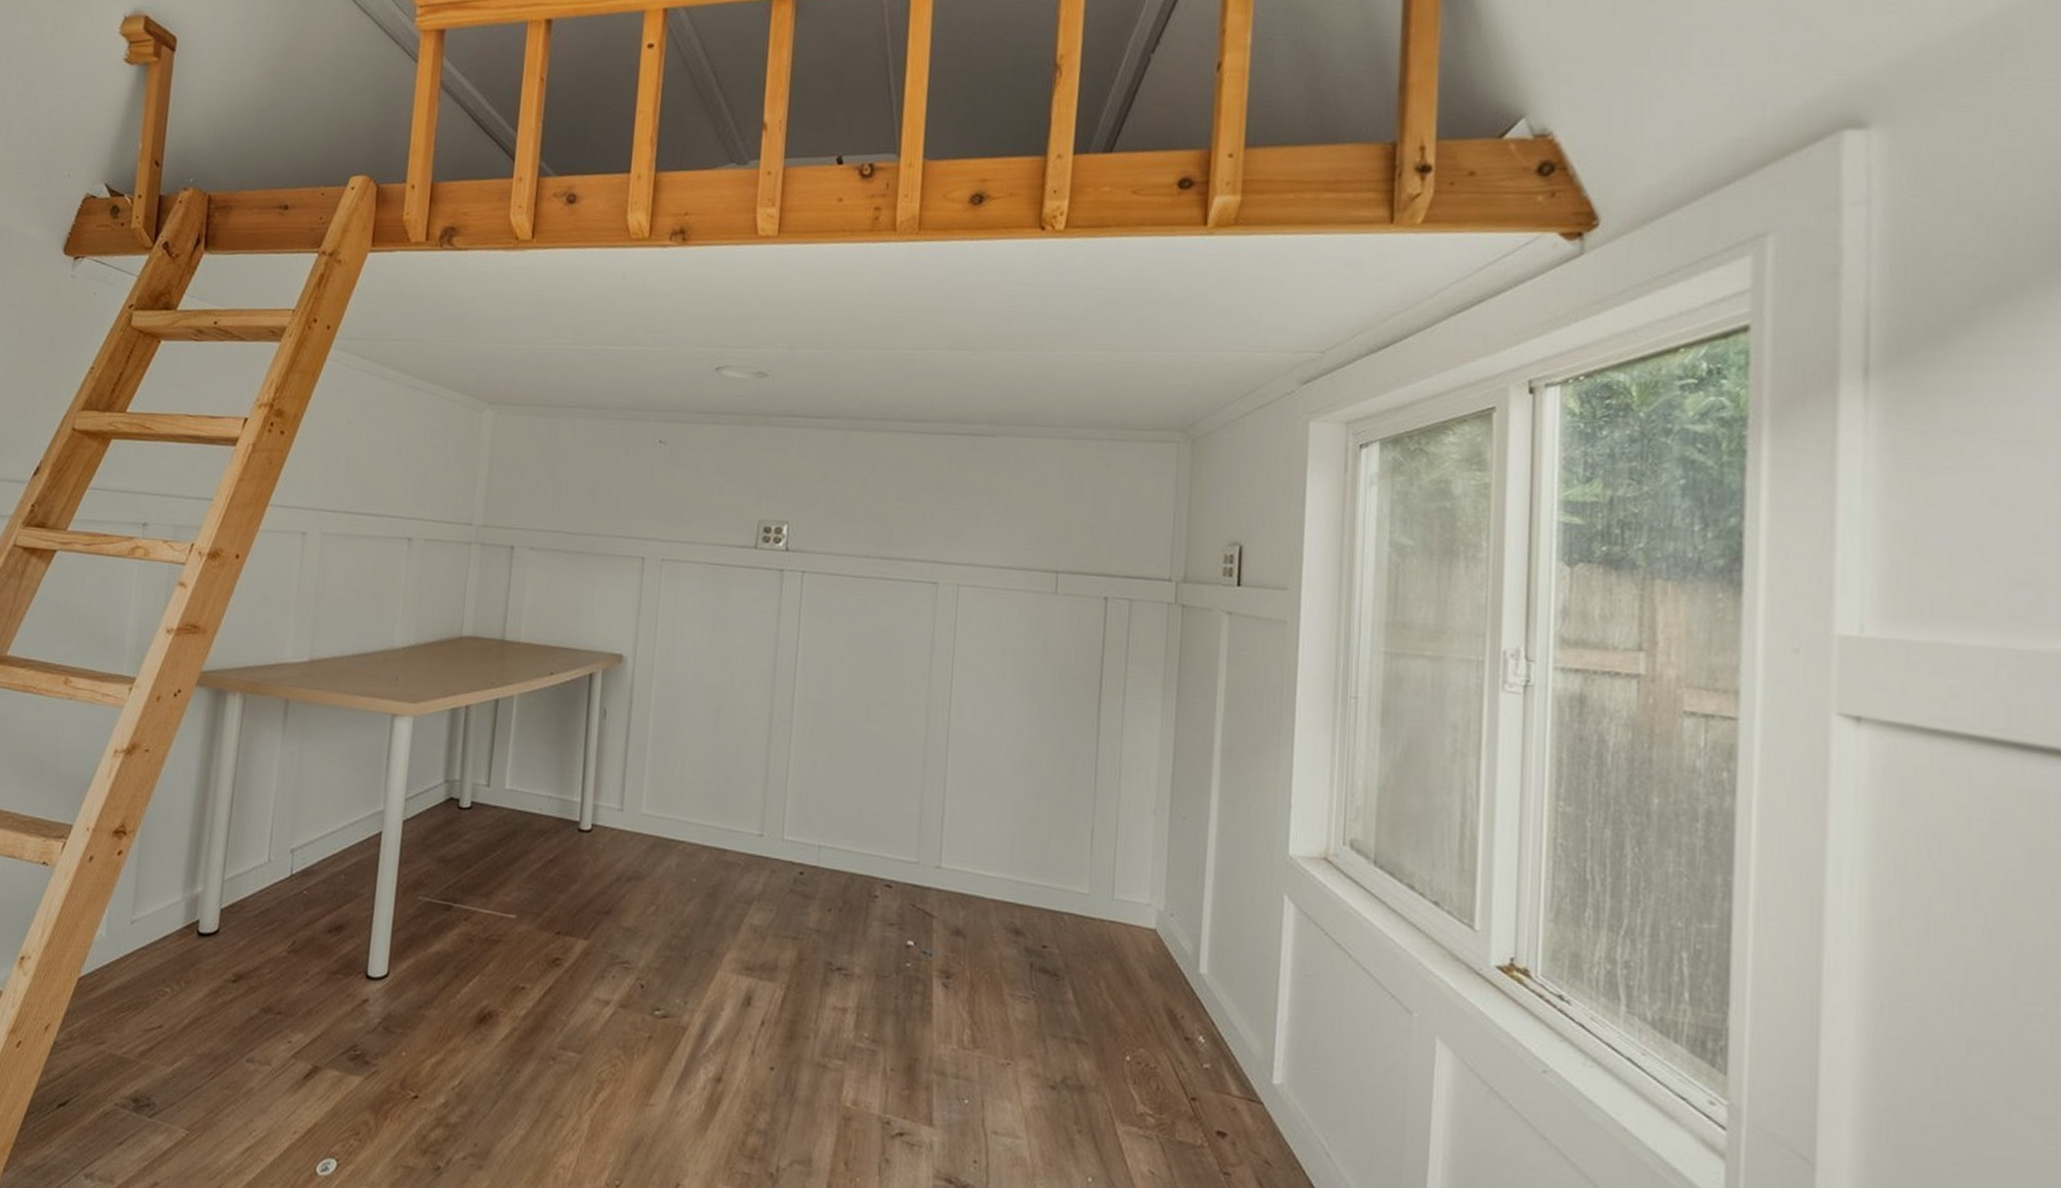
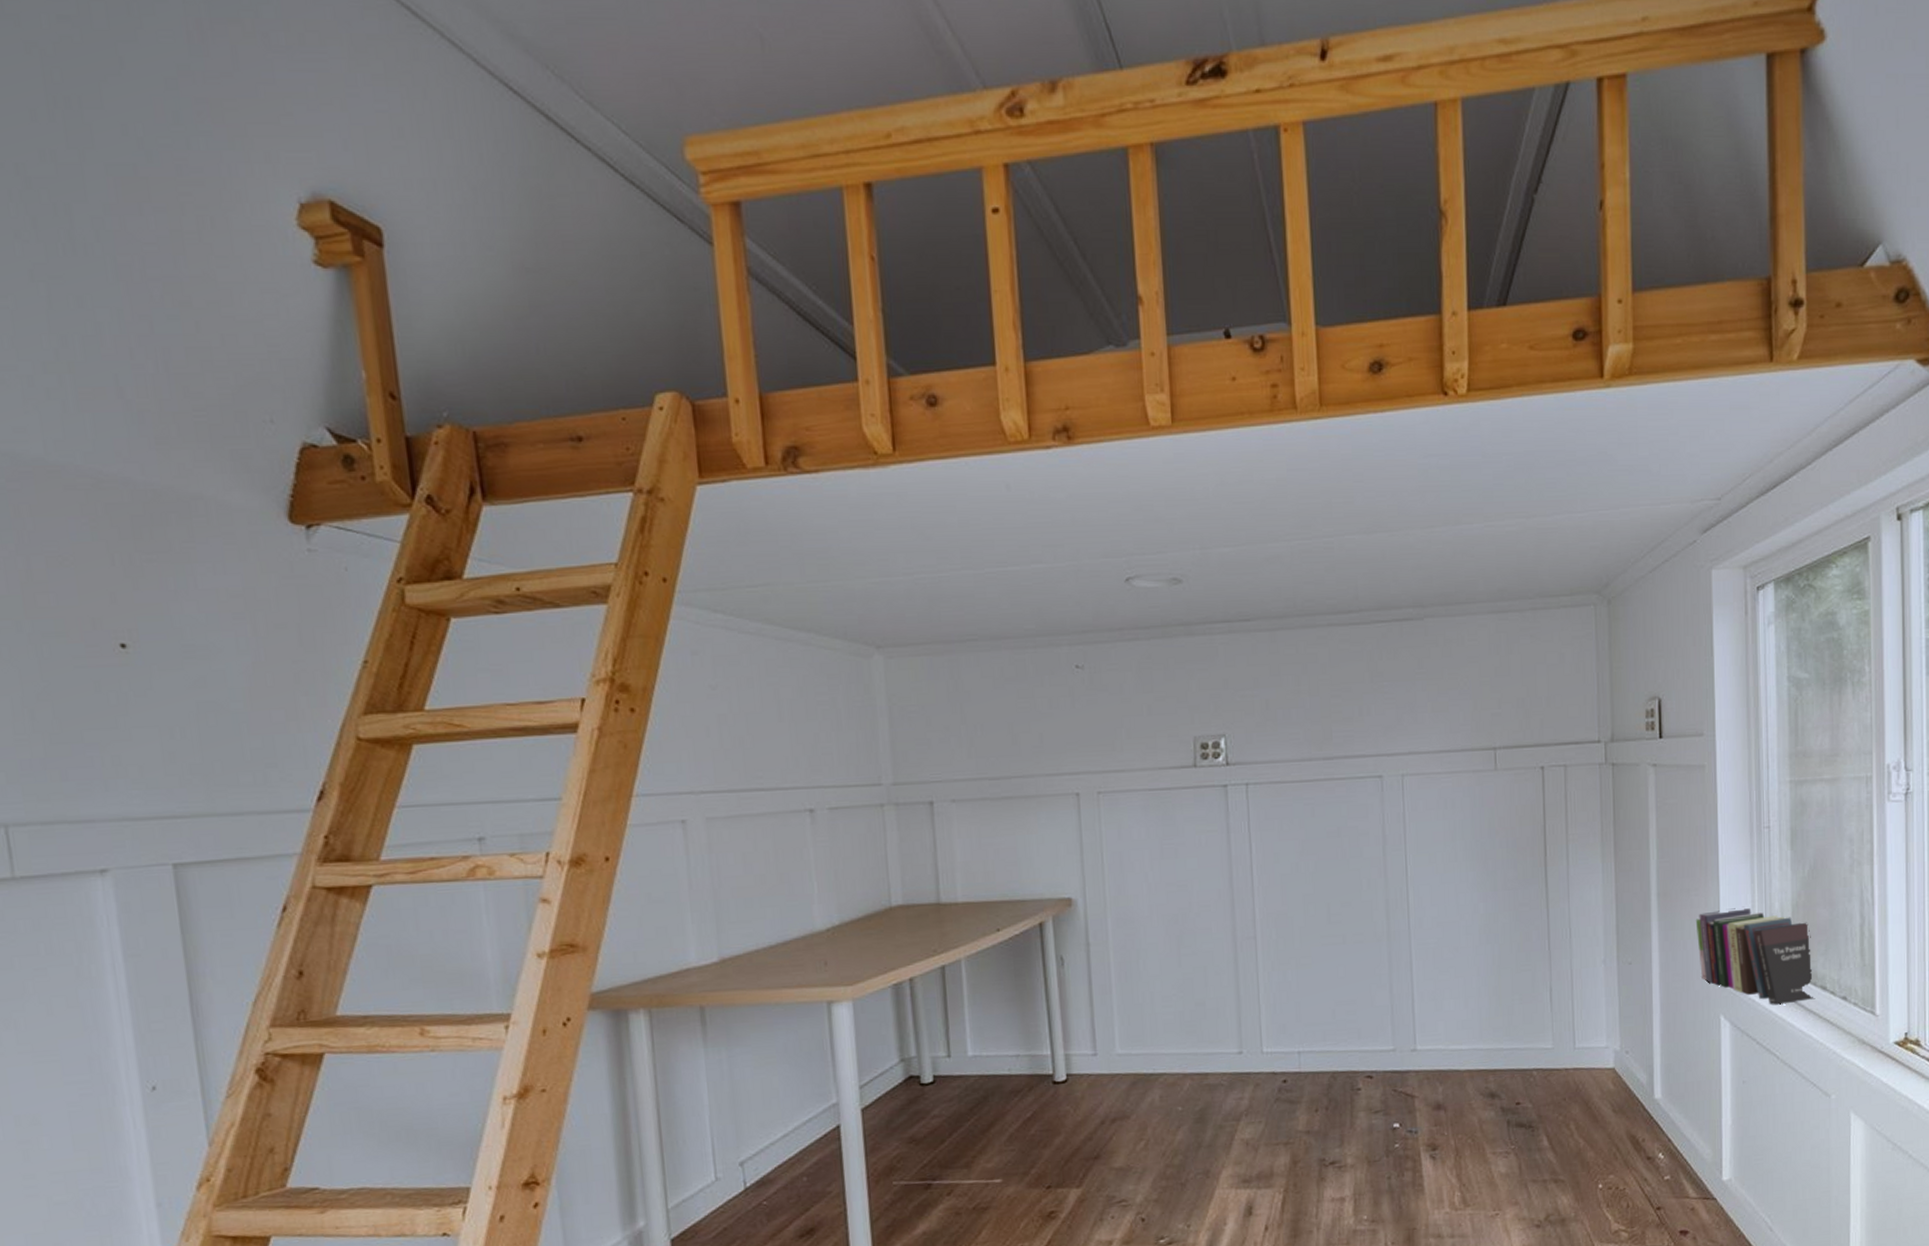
books: none [1262,778,1400,898] -> present [1695,906,1816,1006]

